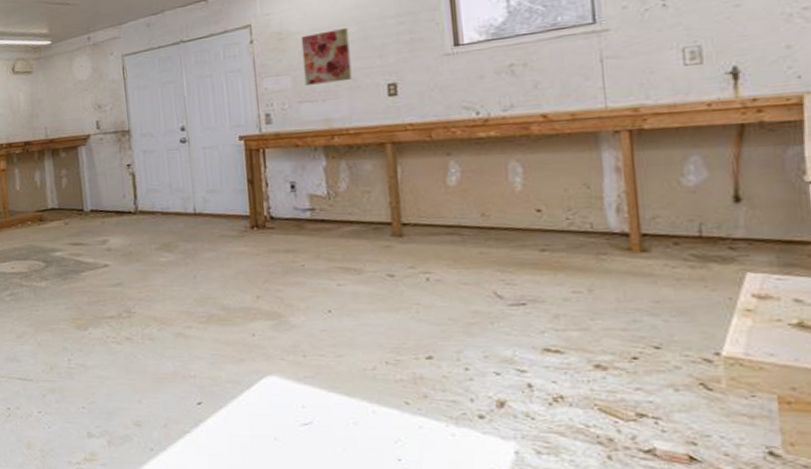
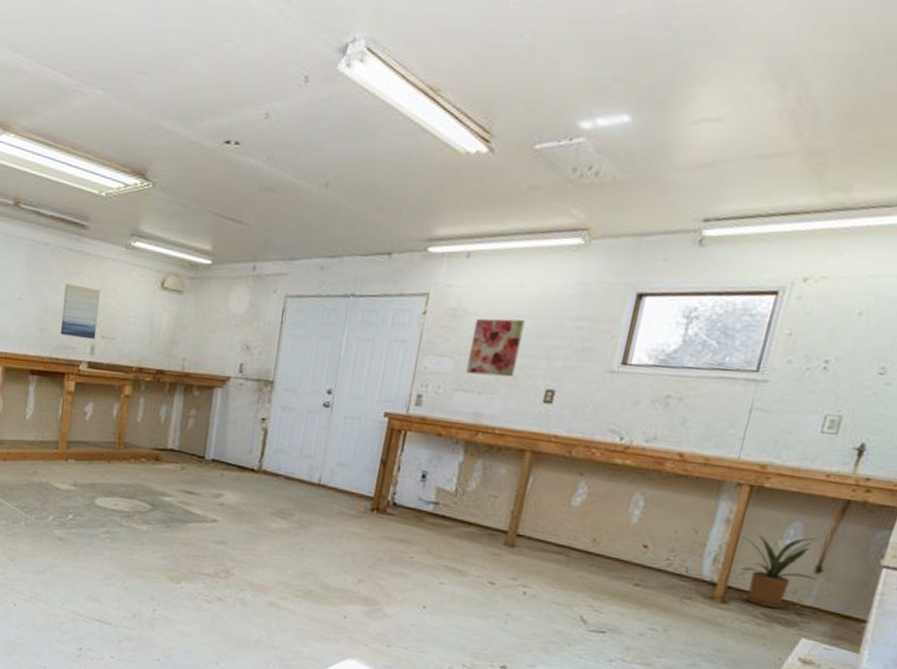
house plant: none [634,168,742,248] -> present [738,534,819,609]

